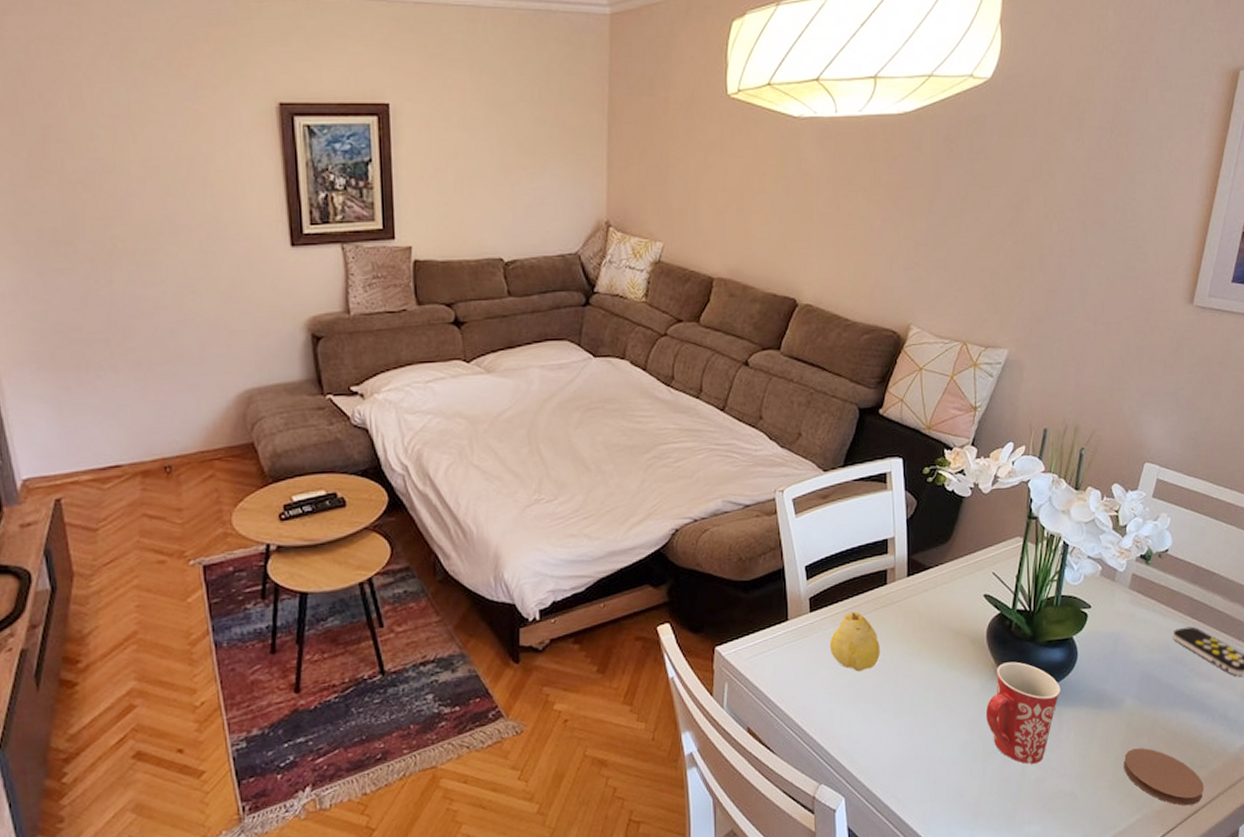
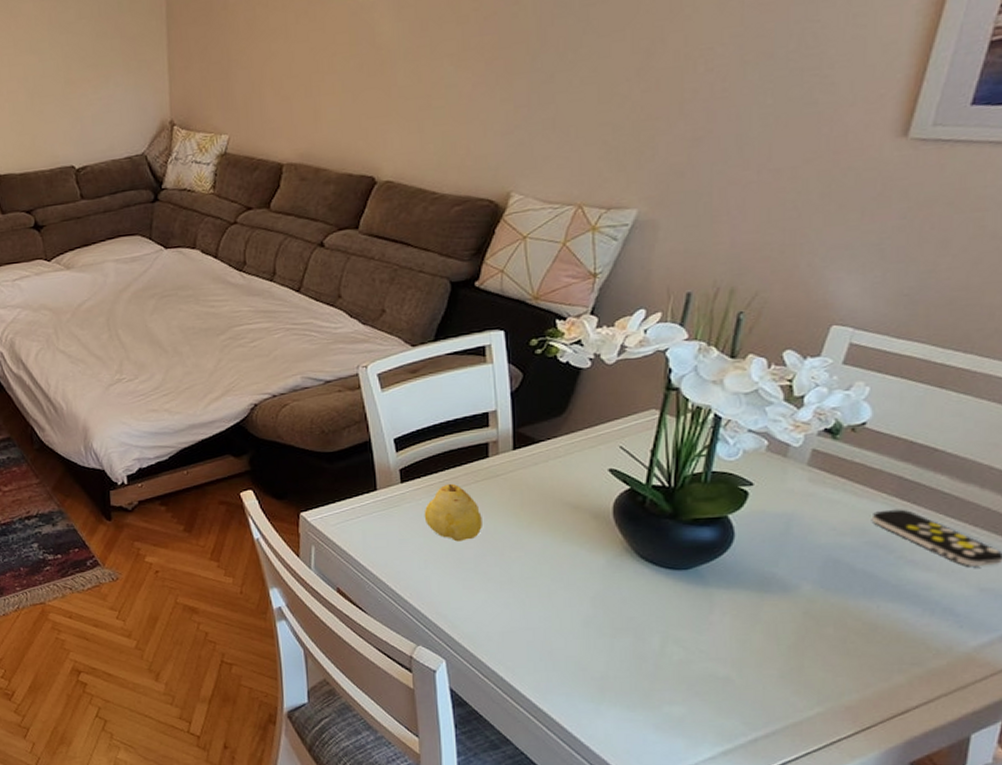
mug: present [985,661,1061,764] -> none [613,539,711,644]
coaster: present [1124,748,1204,806] -> none [799,638,917,704]

